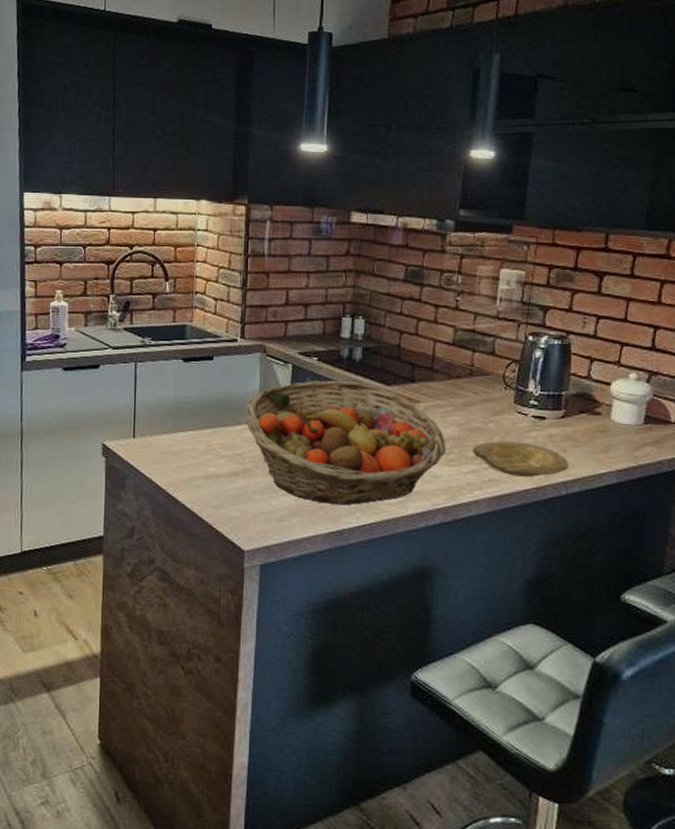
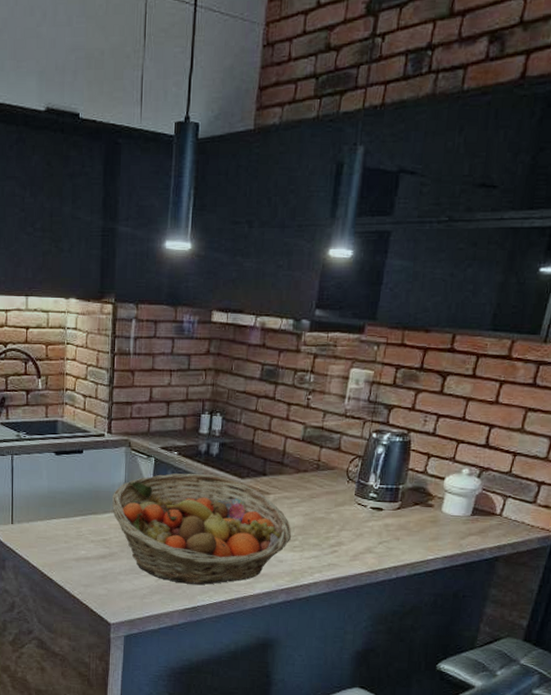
plate: present [473,441,569,477] -> none [315,530,401,562]

